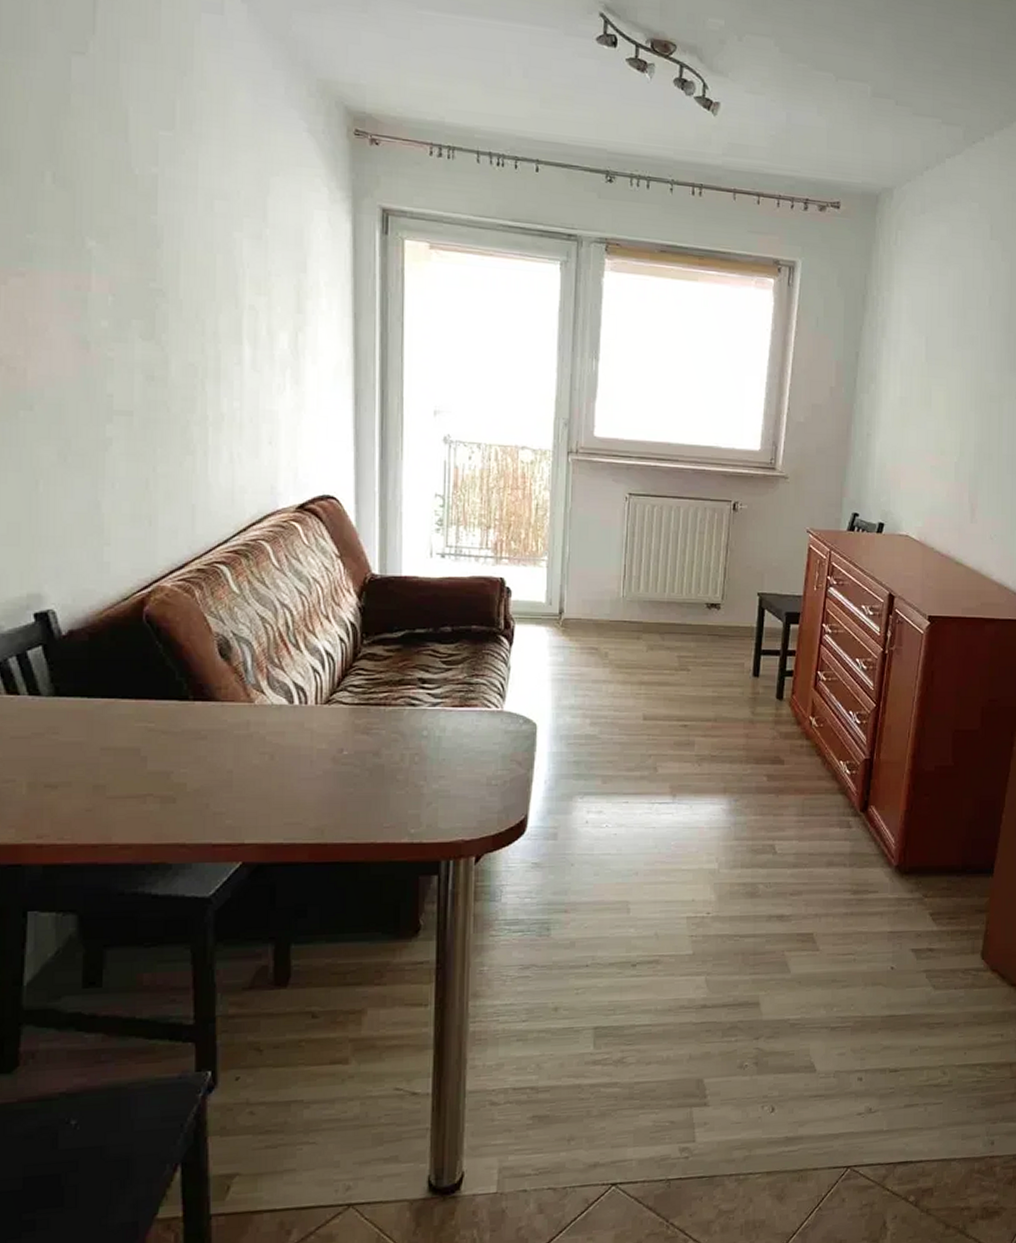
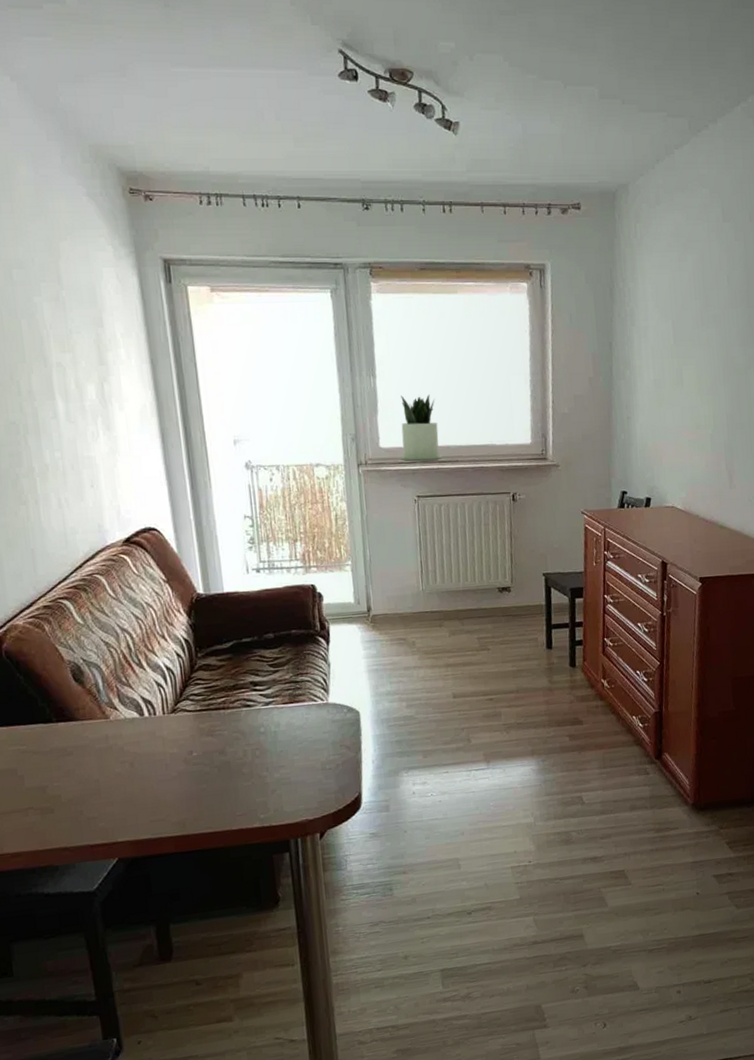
planter: none [614,383,662,458] -> present [399,394,443,462]

